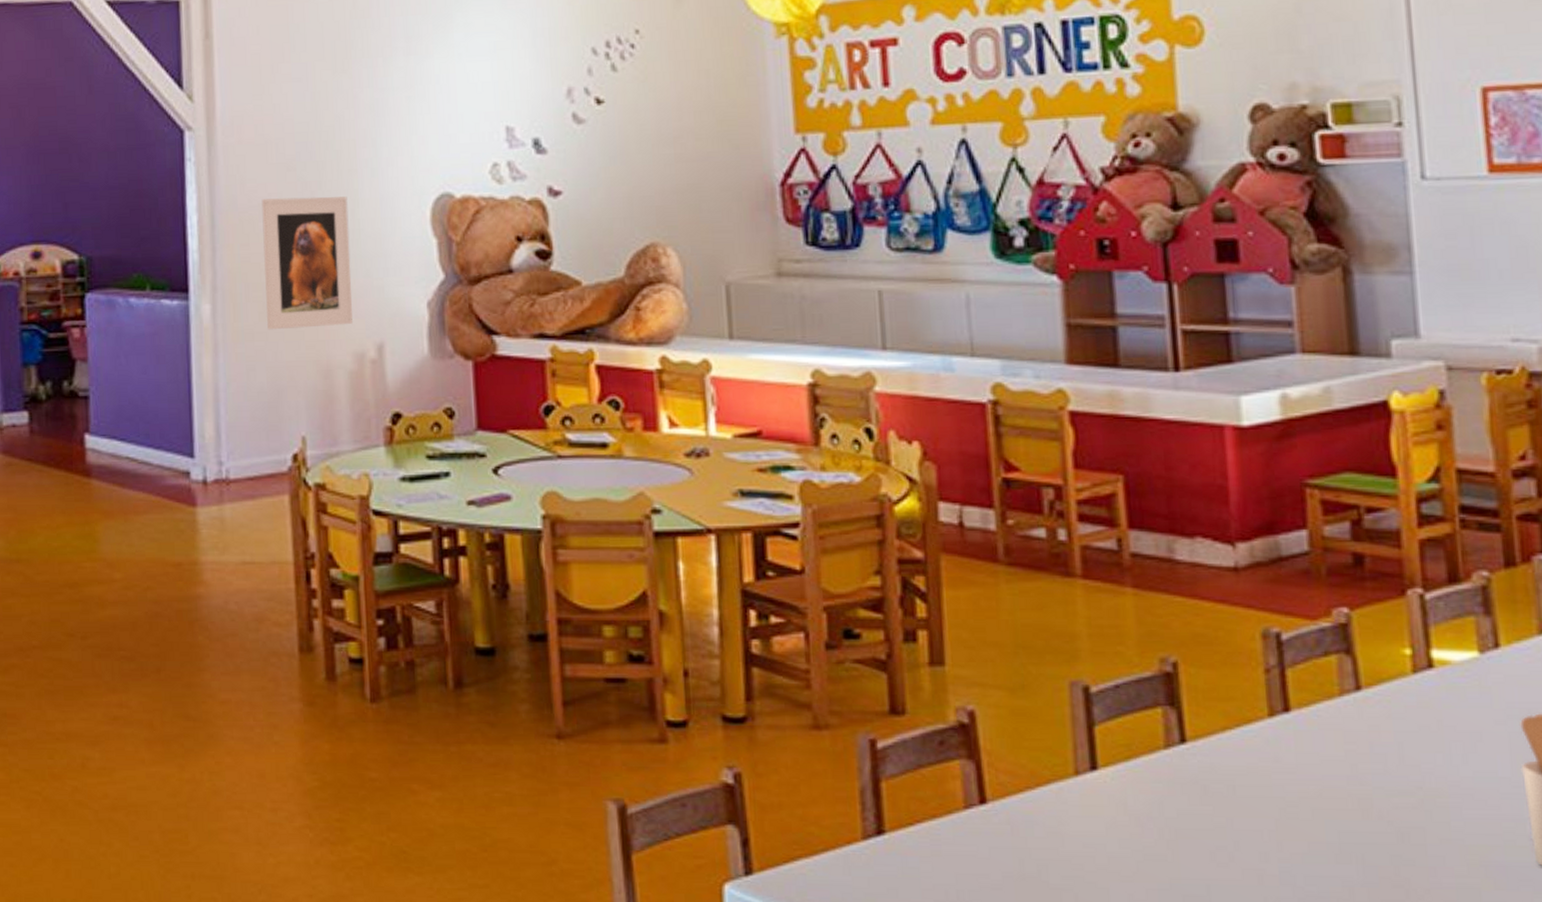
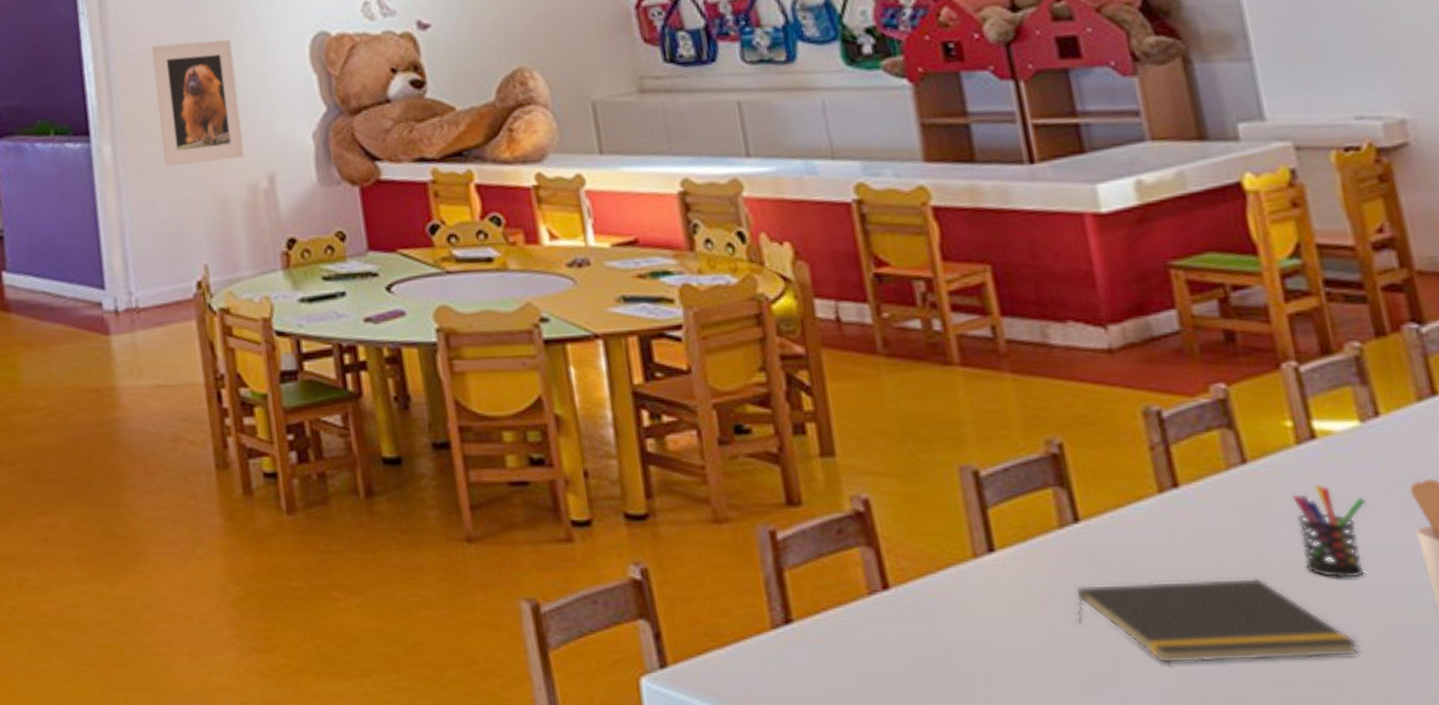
notepad: none [1173,805,1452,890] -> present [1075,577,1360,664]
pen holder: none [1402,715,1476,810] -> present [1292,485,1367,578]

